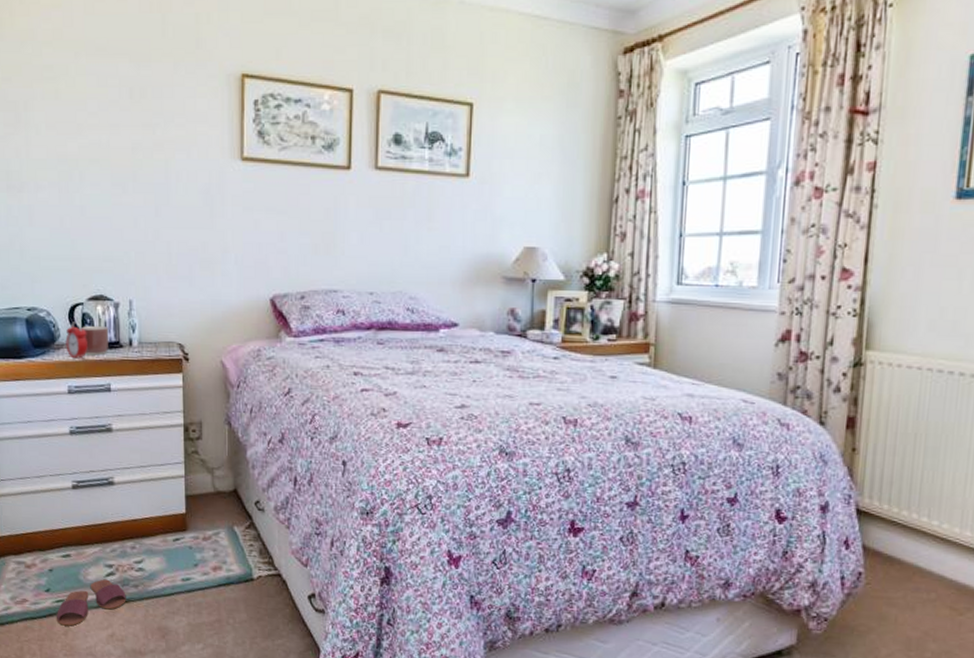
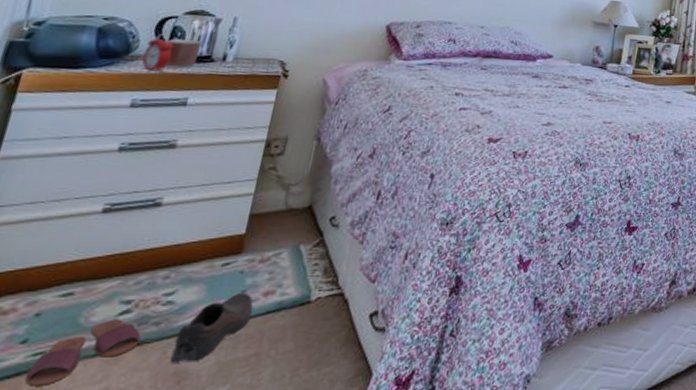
shoe: none [153,565,207,621] -> present [170,292,254,363]

